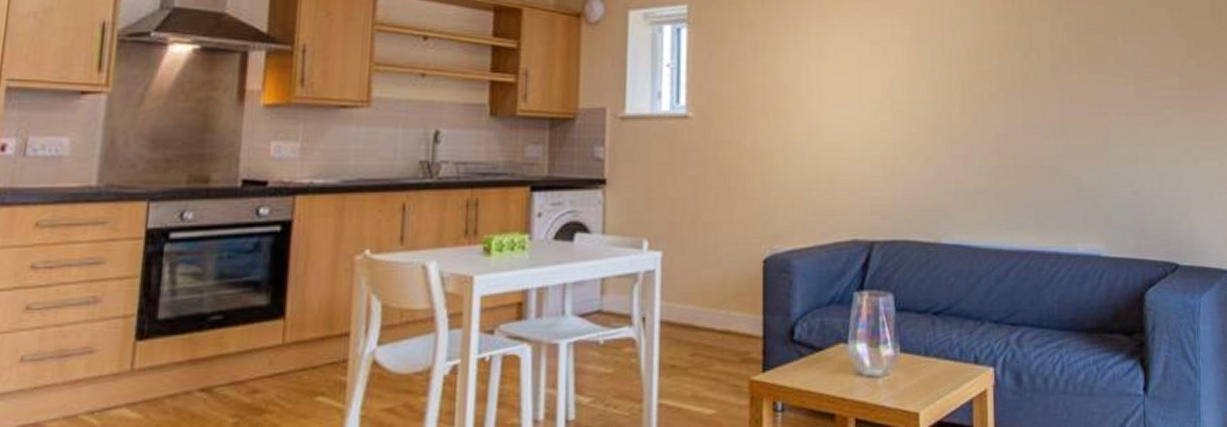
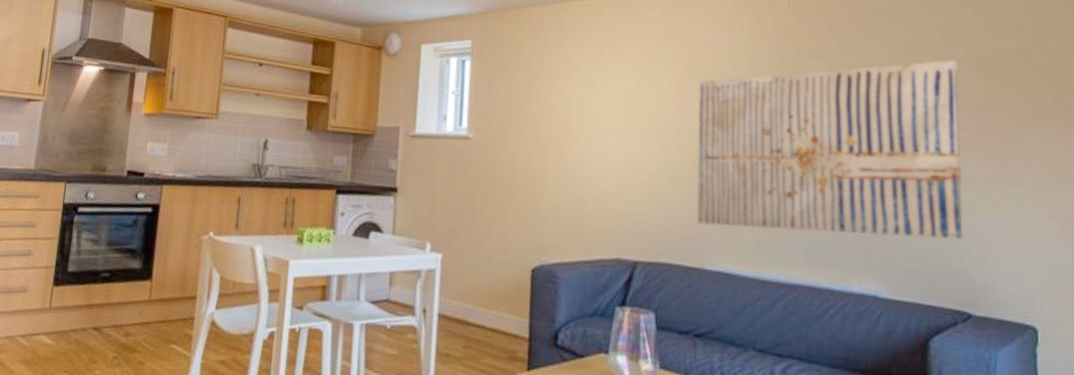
wall art: none [929,19,1170,197] -> present [697,59,963,240]

